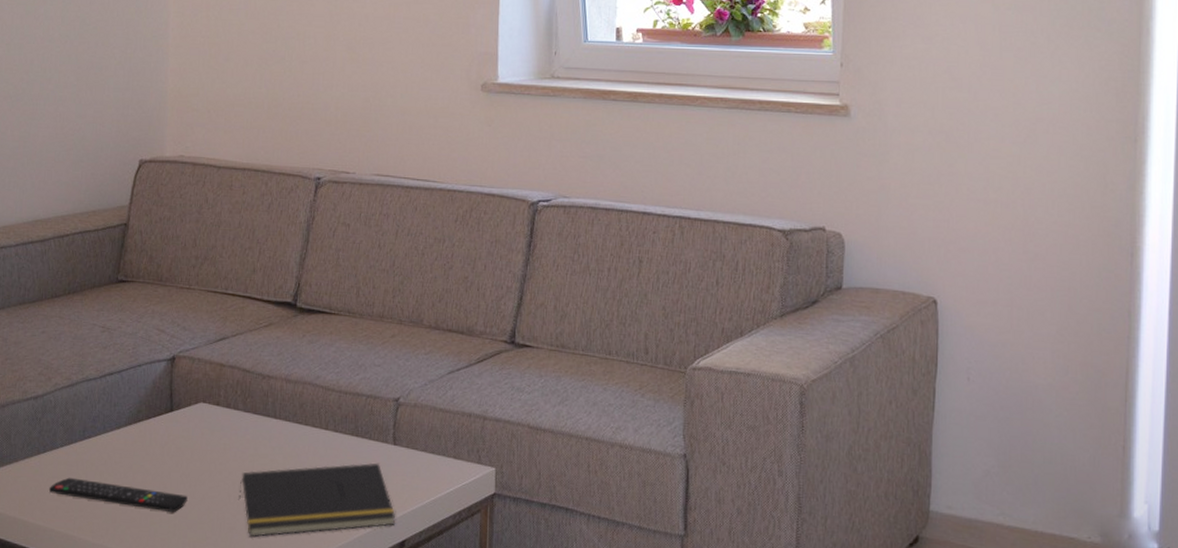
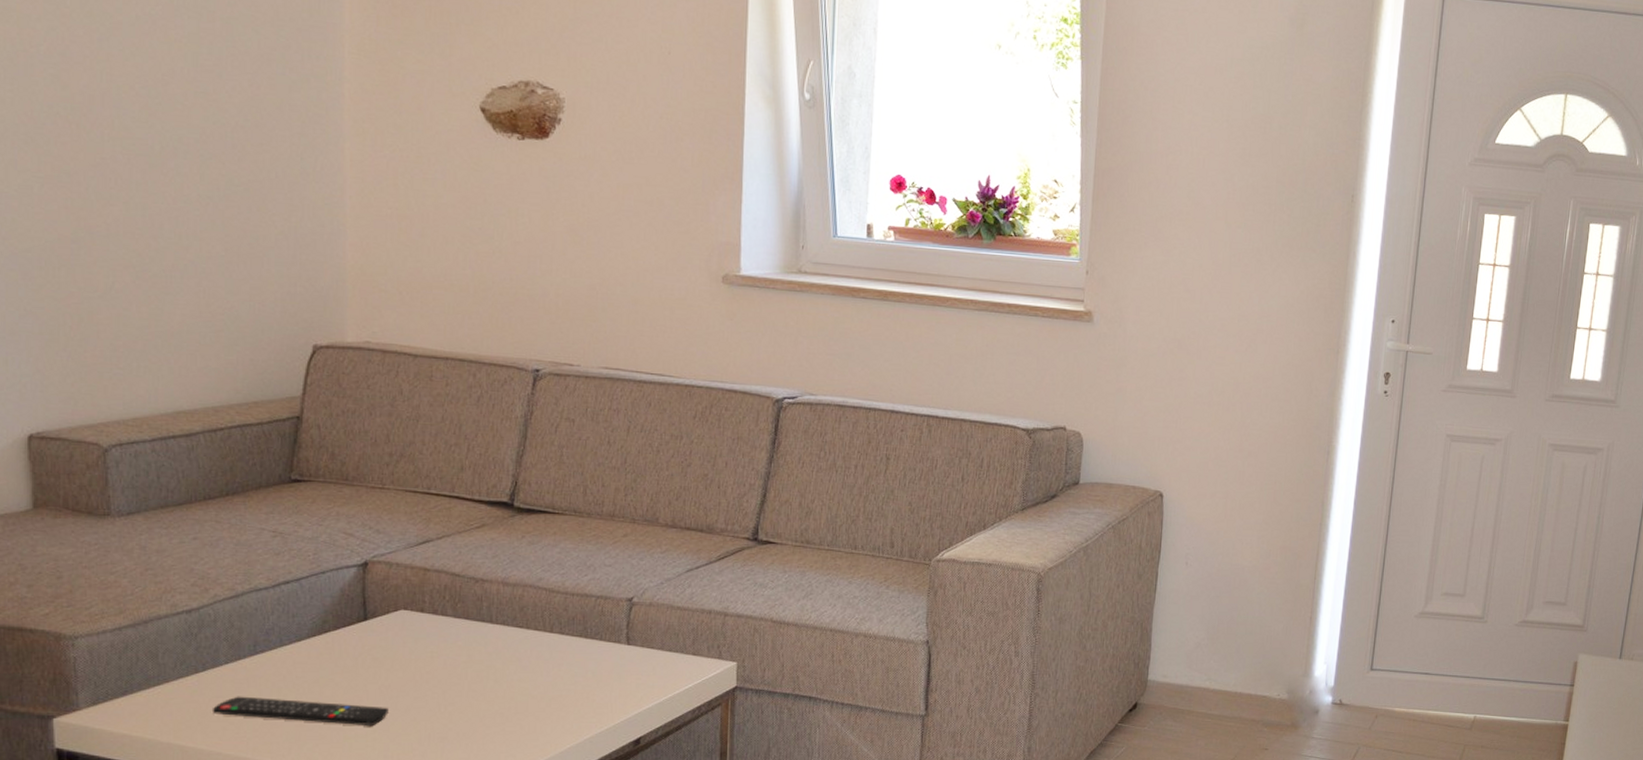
notepad: present [238,463,396,538] -> none [450,663,630,746]

